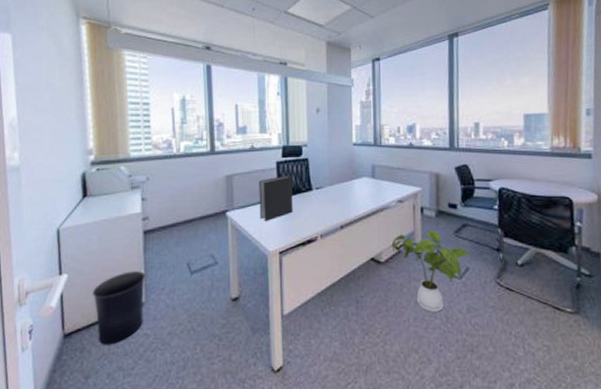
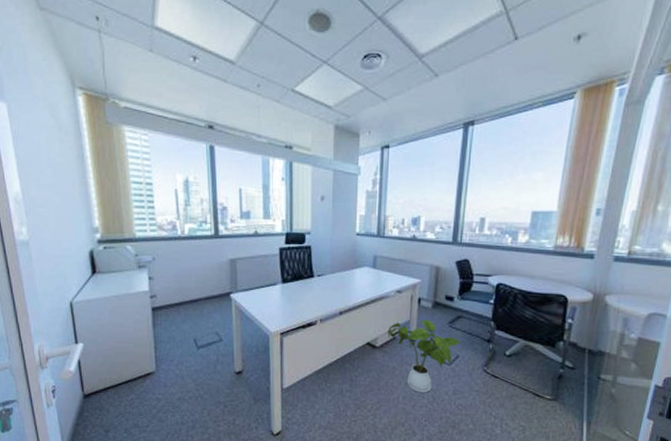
waste bin: present [93,271,146,345] -> none [107,344,156,406]
binder: present [259,174,293,221] -> none [262,261,295,304]

